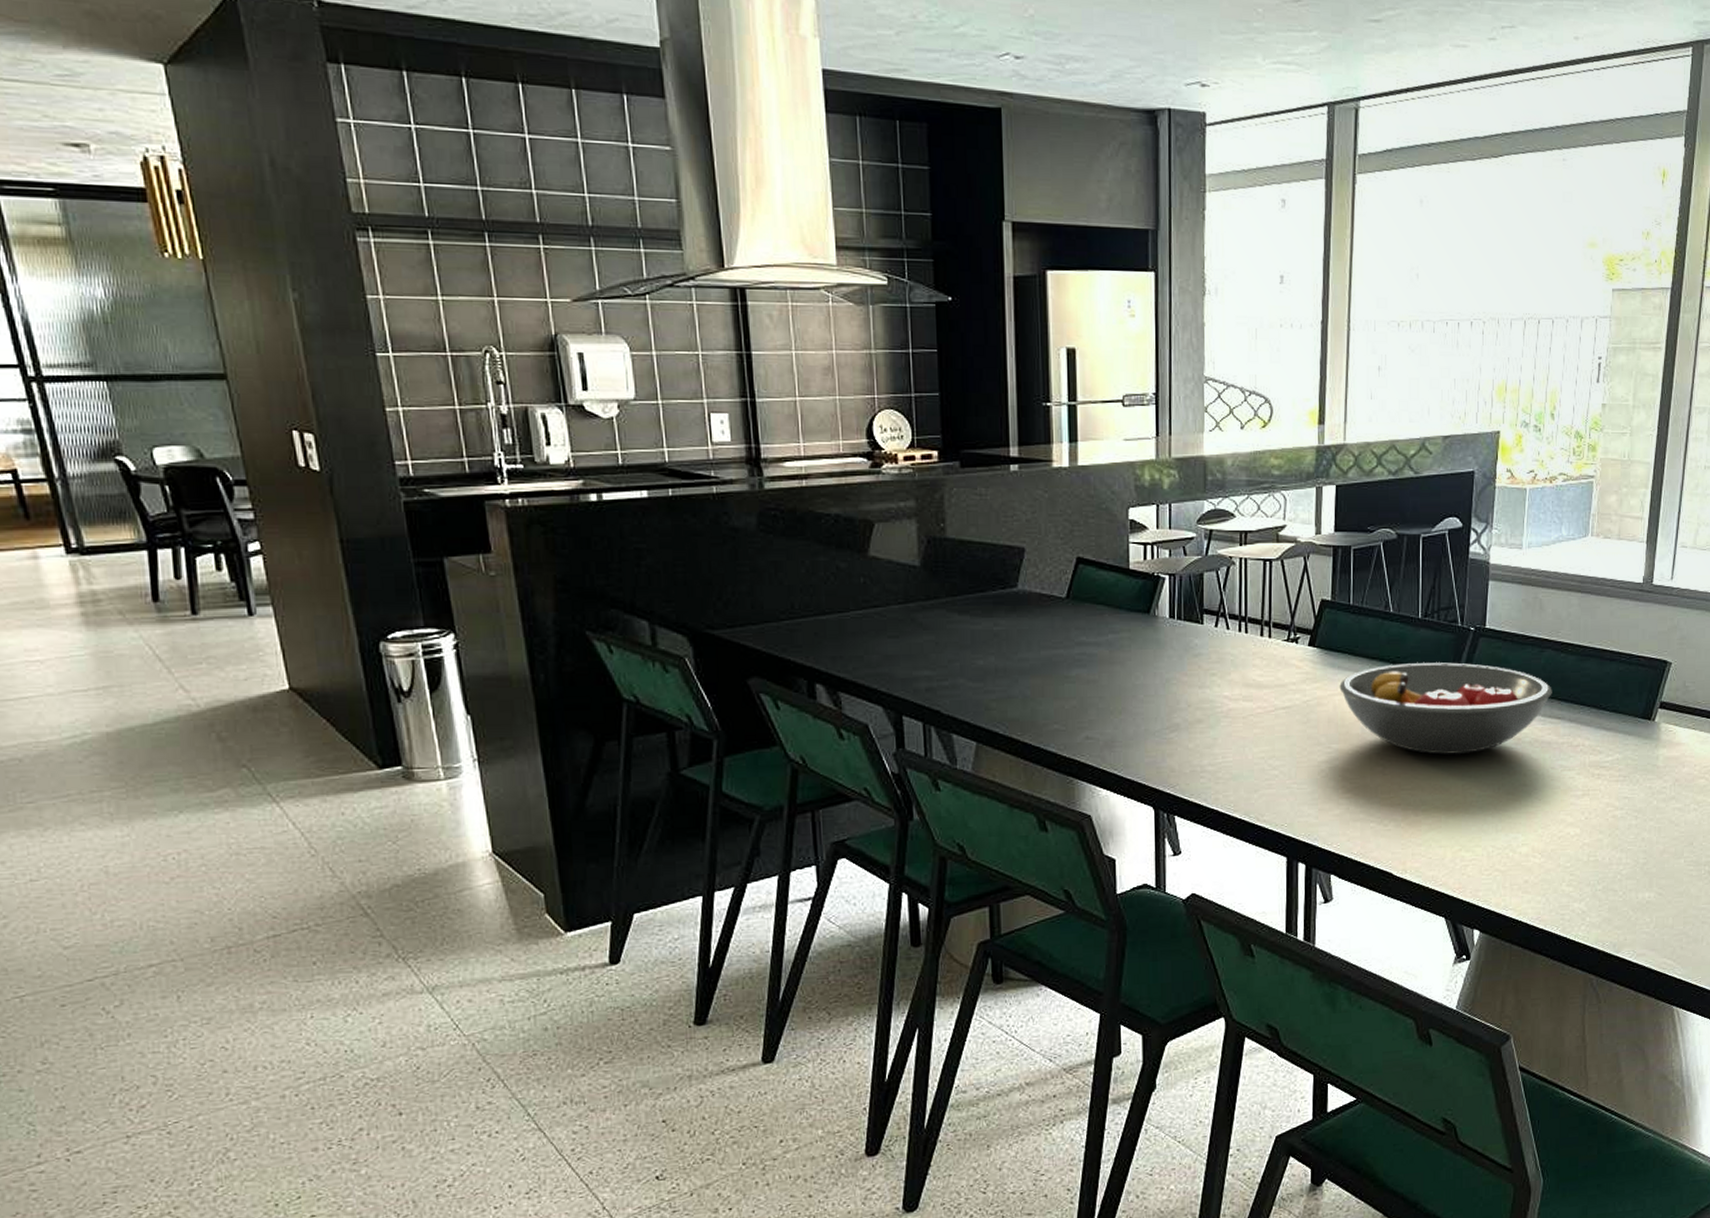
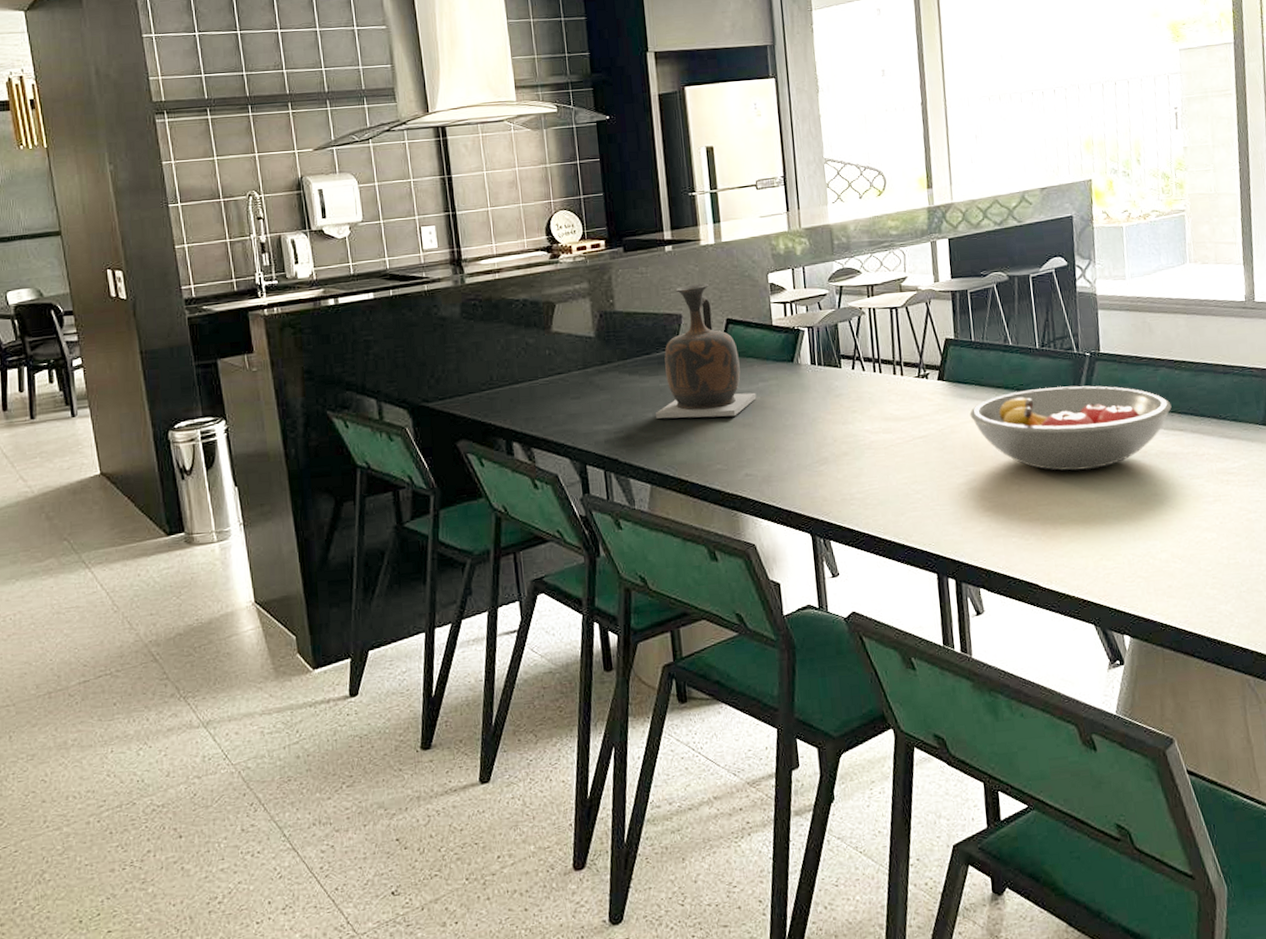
vase: none [987,513,1105,671] -> present [656,283,757,419]

